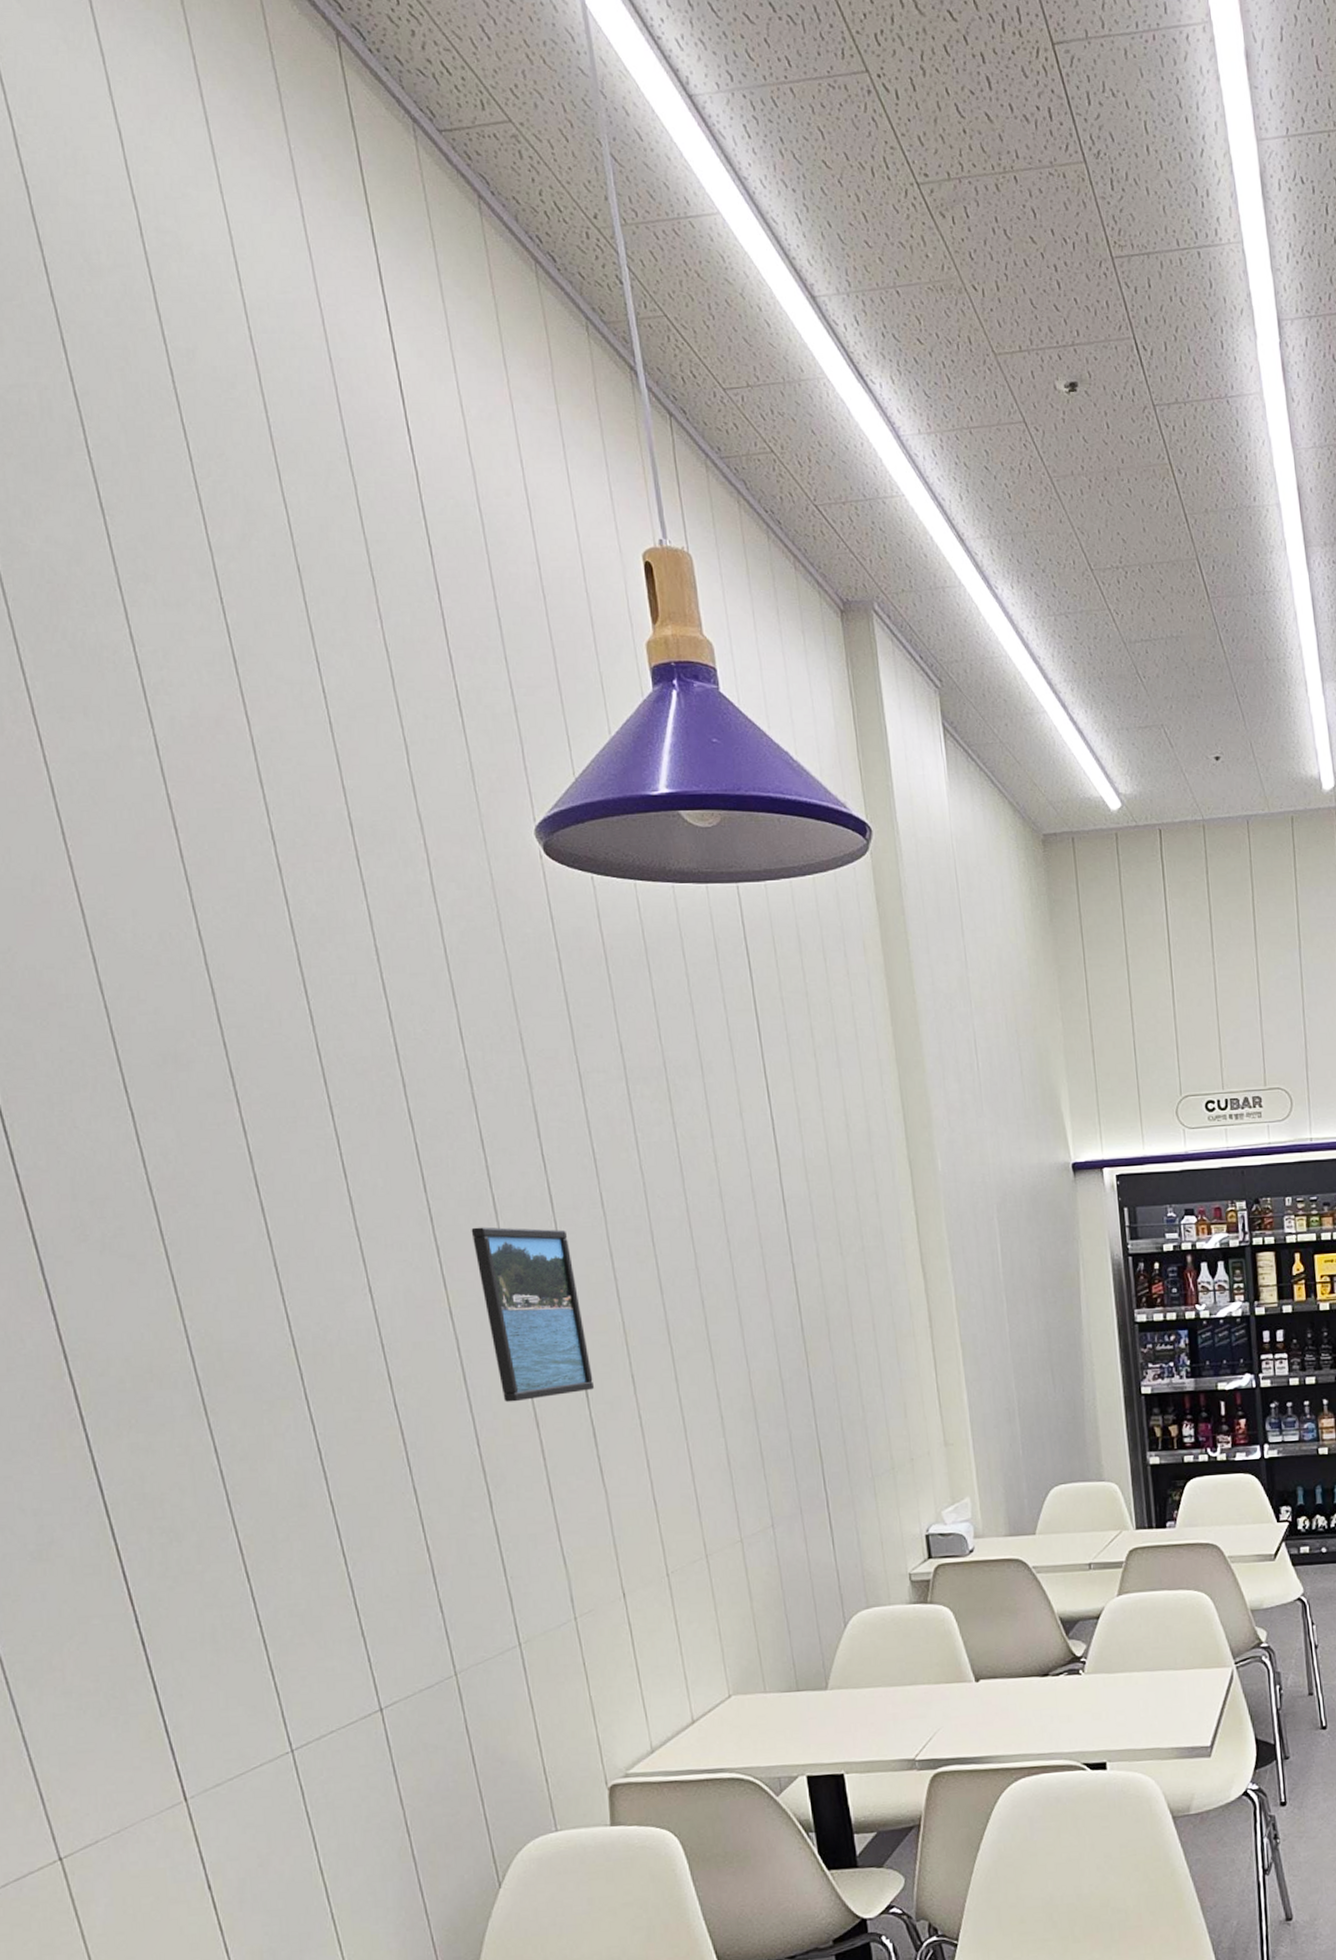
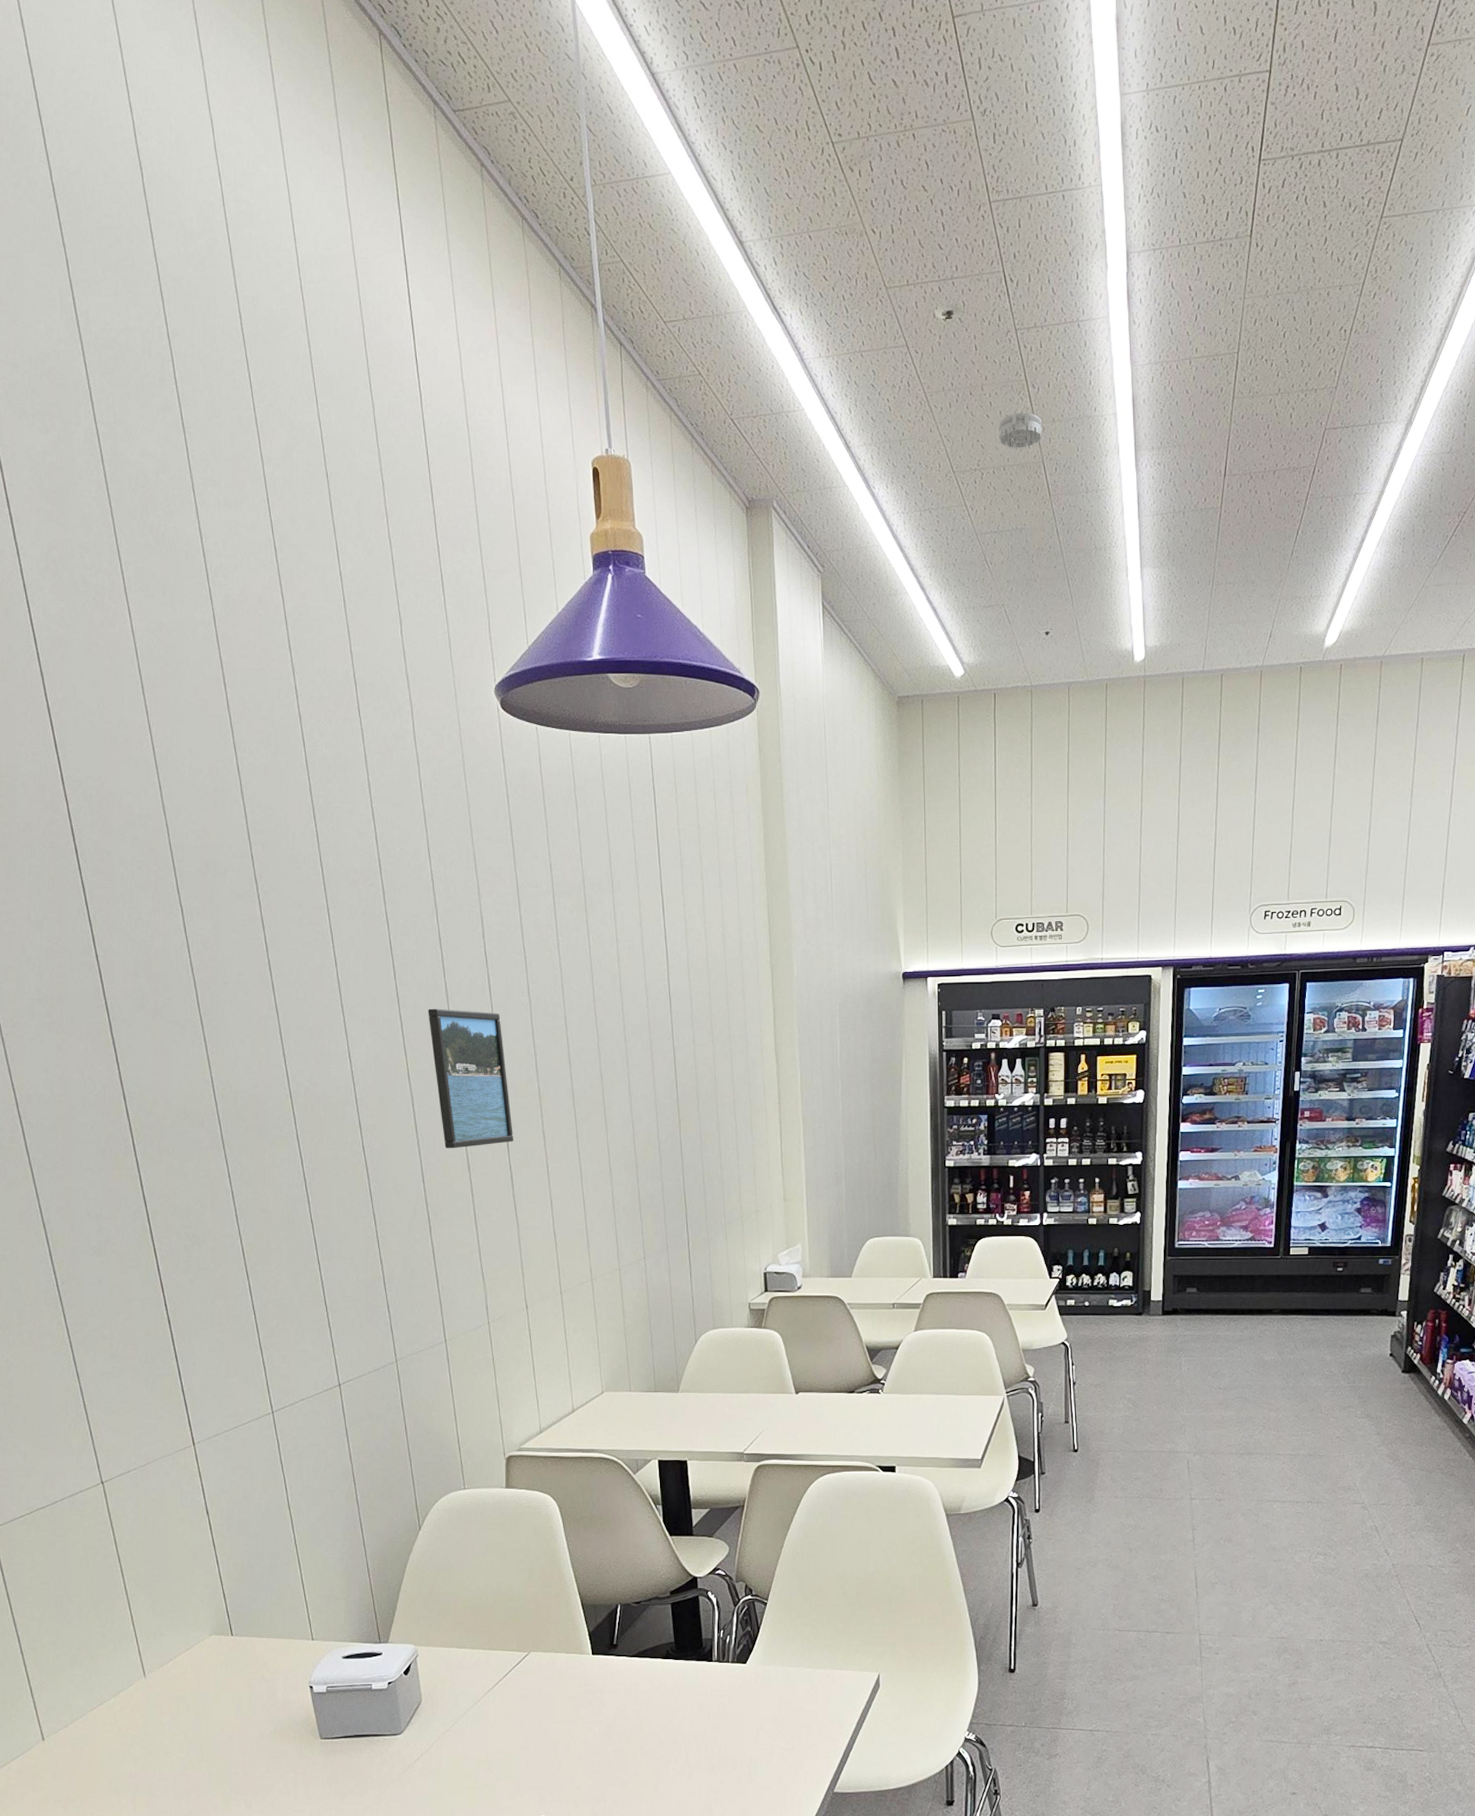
smoke detector: none [1142,501,1194,543] -> present [999,412,1042,448]

